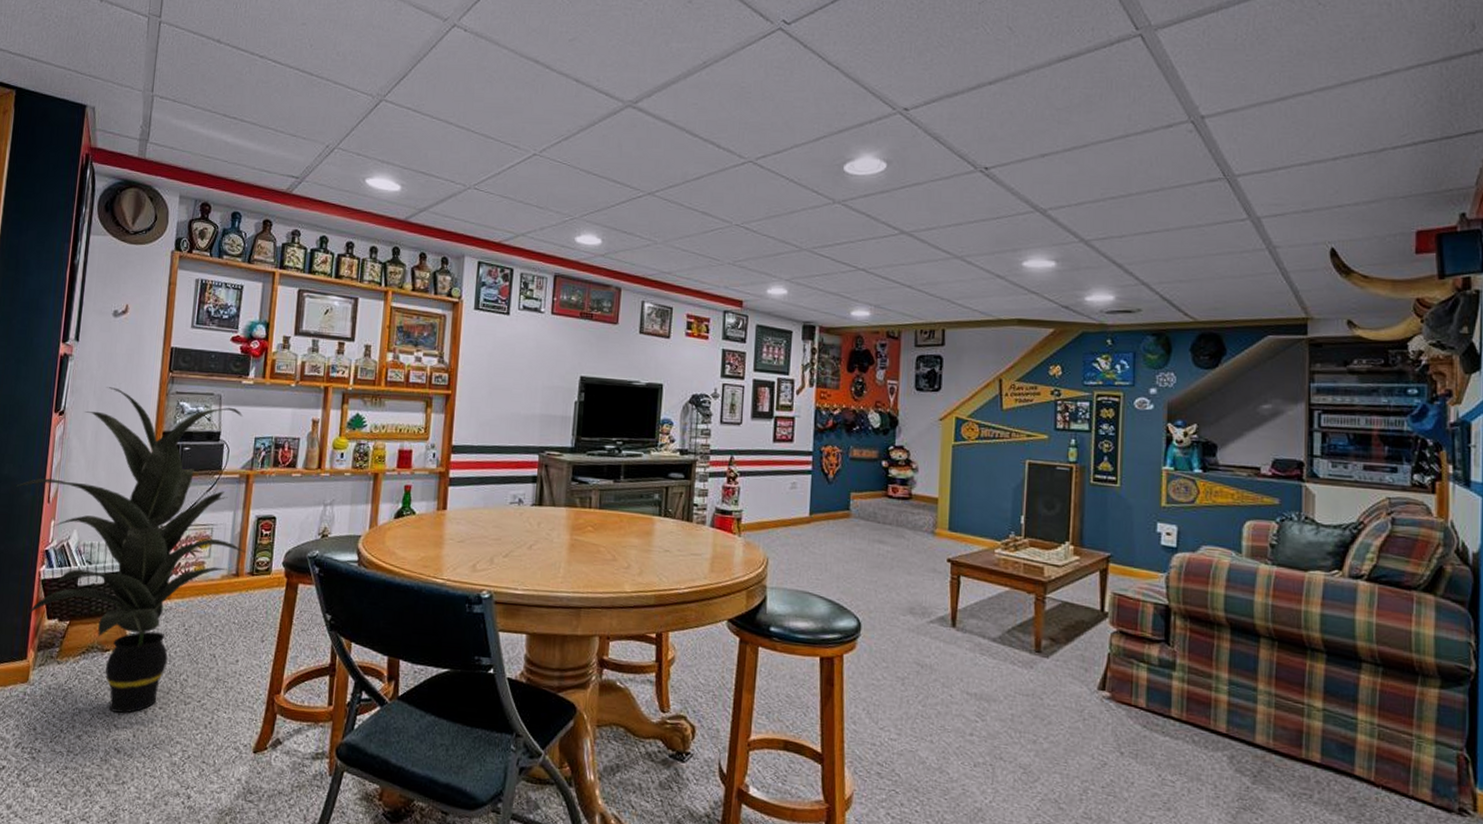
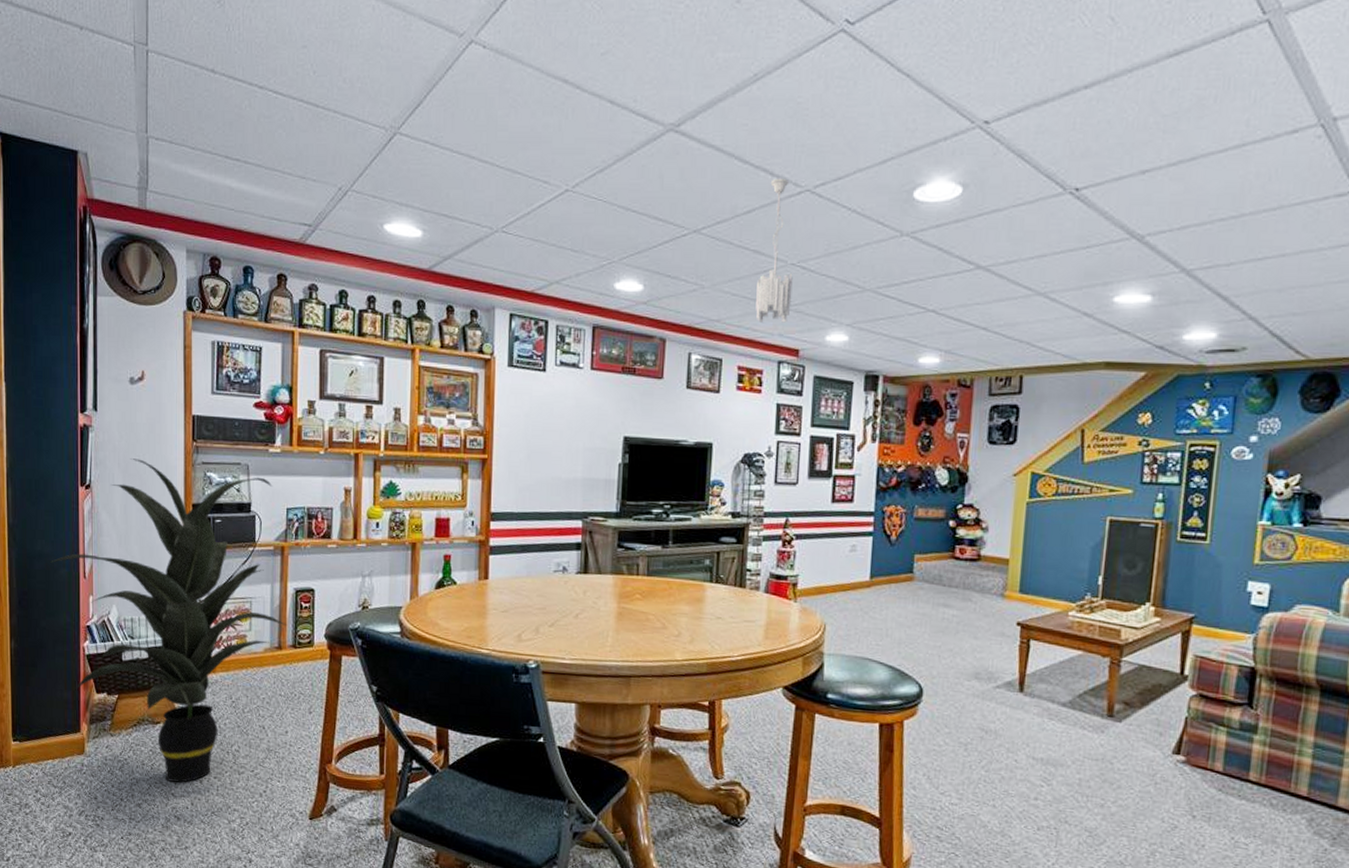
pendant light: none [703,150,737,277] -> present [756,178,793,323]

